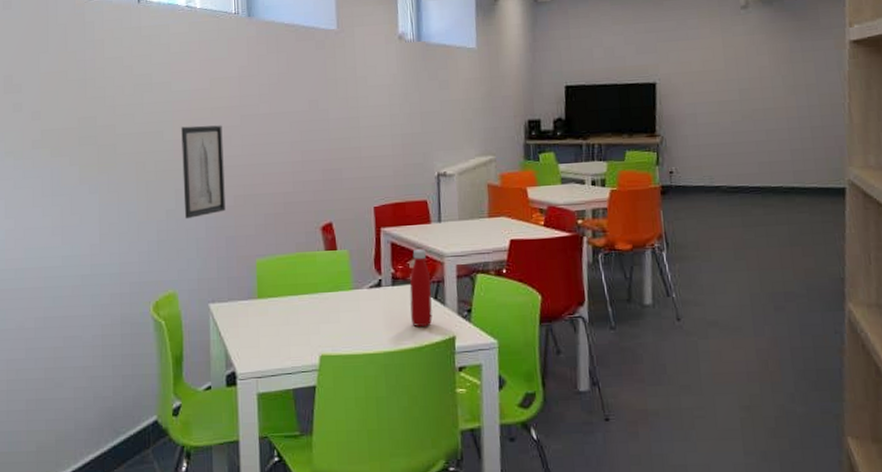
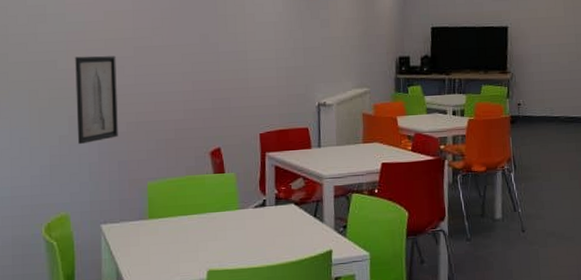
bottle: present [409,249,433,328] -> none [291,172,312,243]

